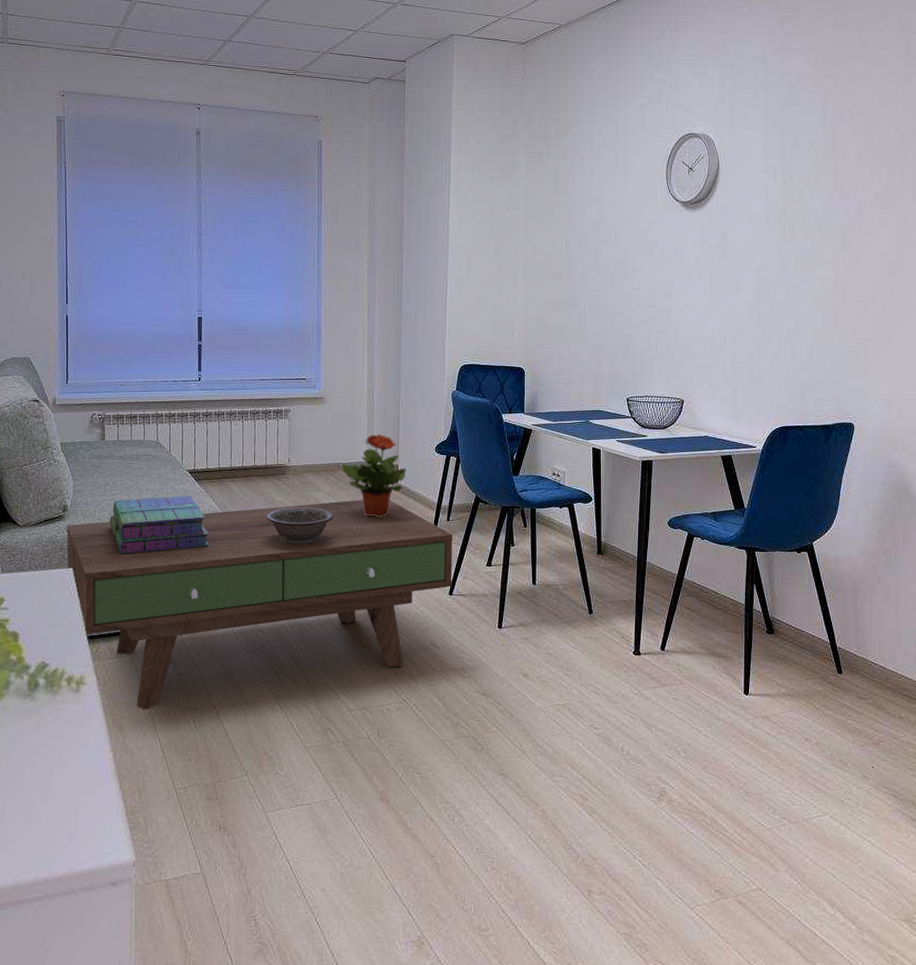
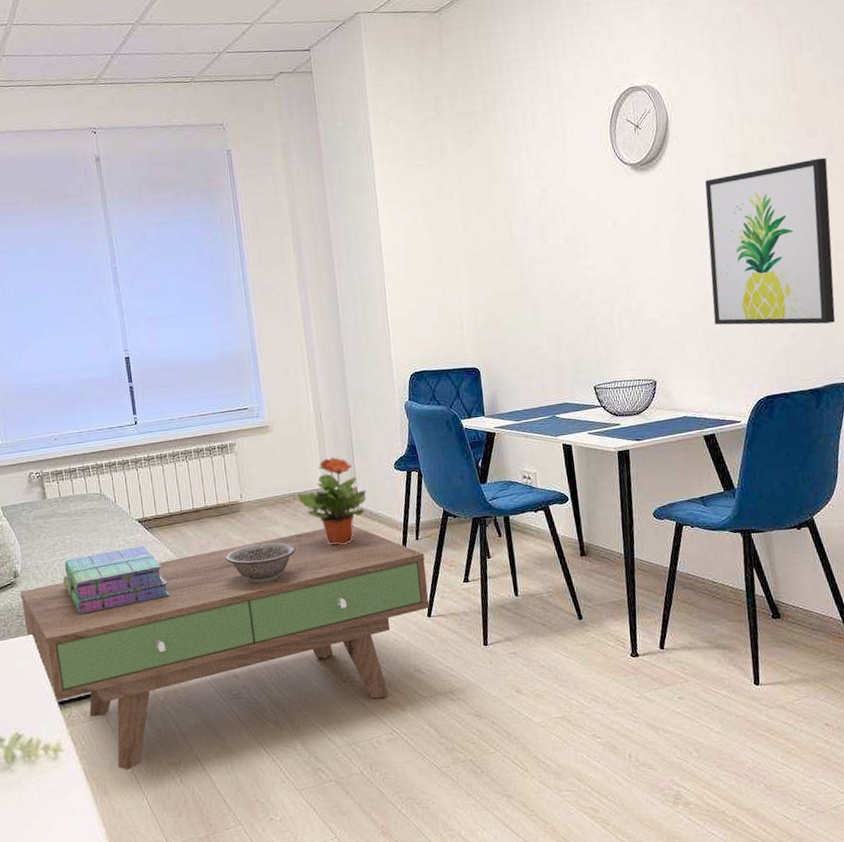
wall art: none [742,218,856,367] -> present [705,157,836,325]

